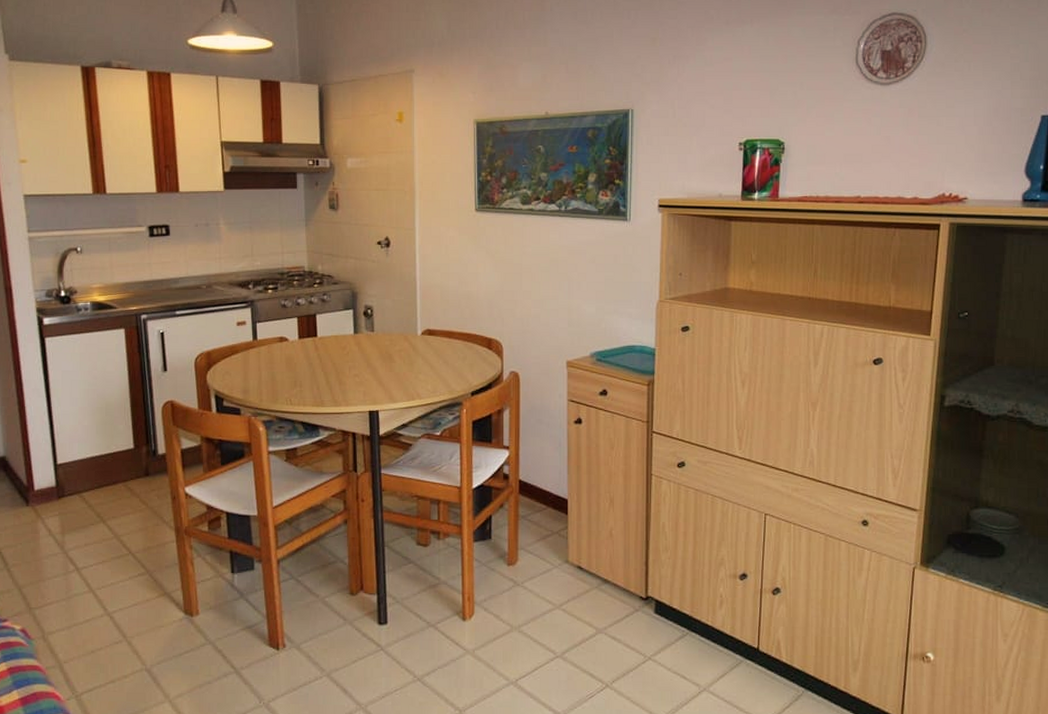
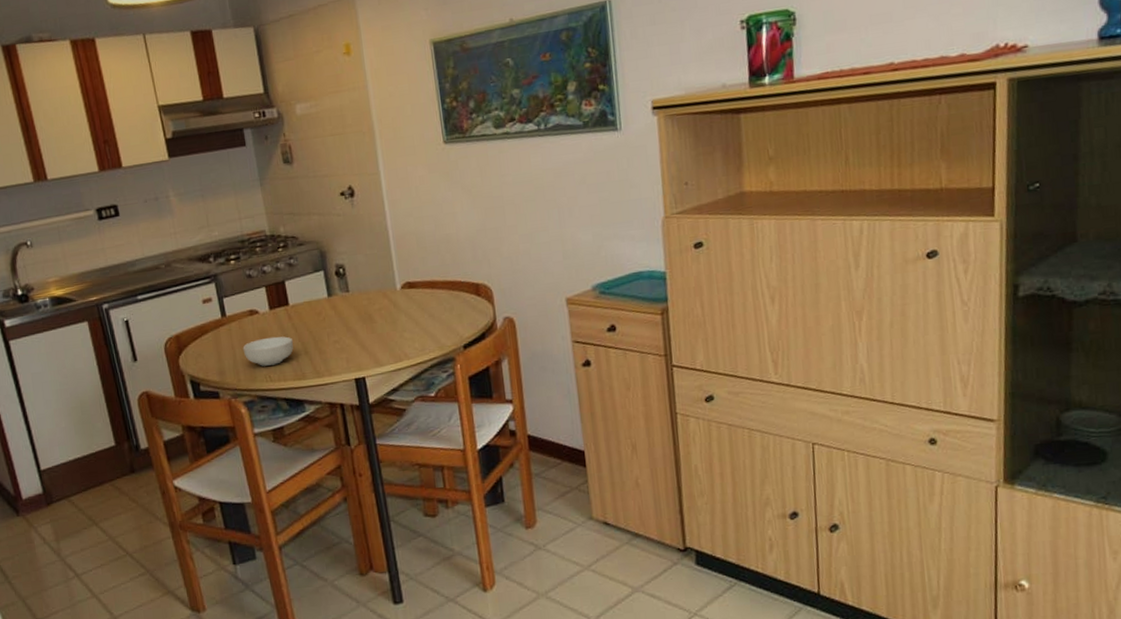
cereal bowl: none [268,364,317,390] -> present [242,336,294,366]

